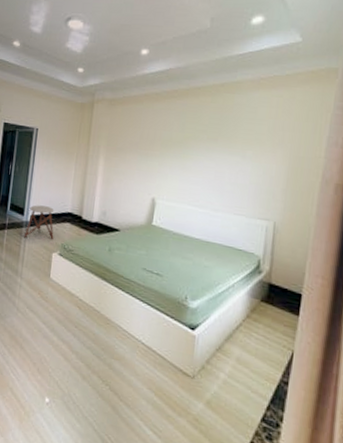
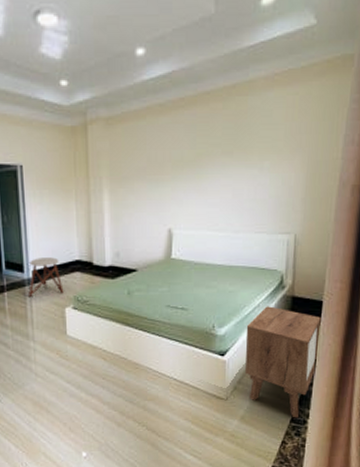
nightstand: none [215,288,300,419] -> present [245,306,321,418]

